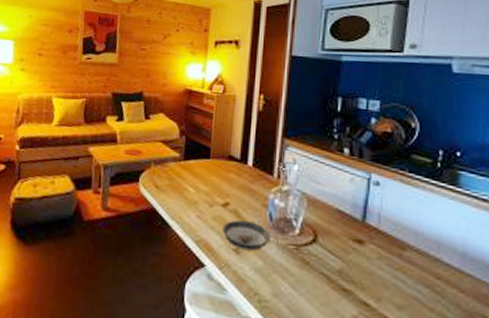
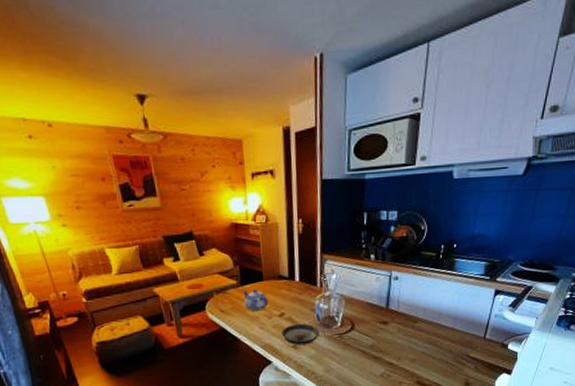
teapot: none [183,165,212,195] -> present [243,289,268,311]

